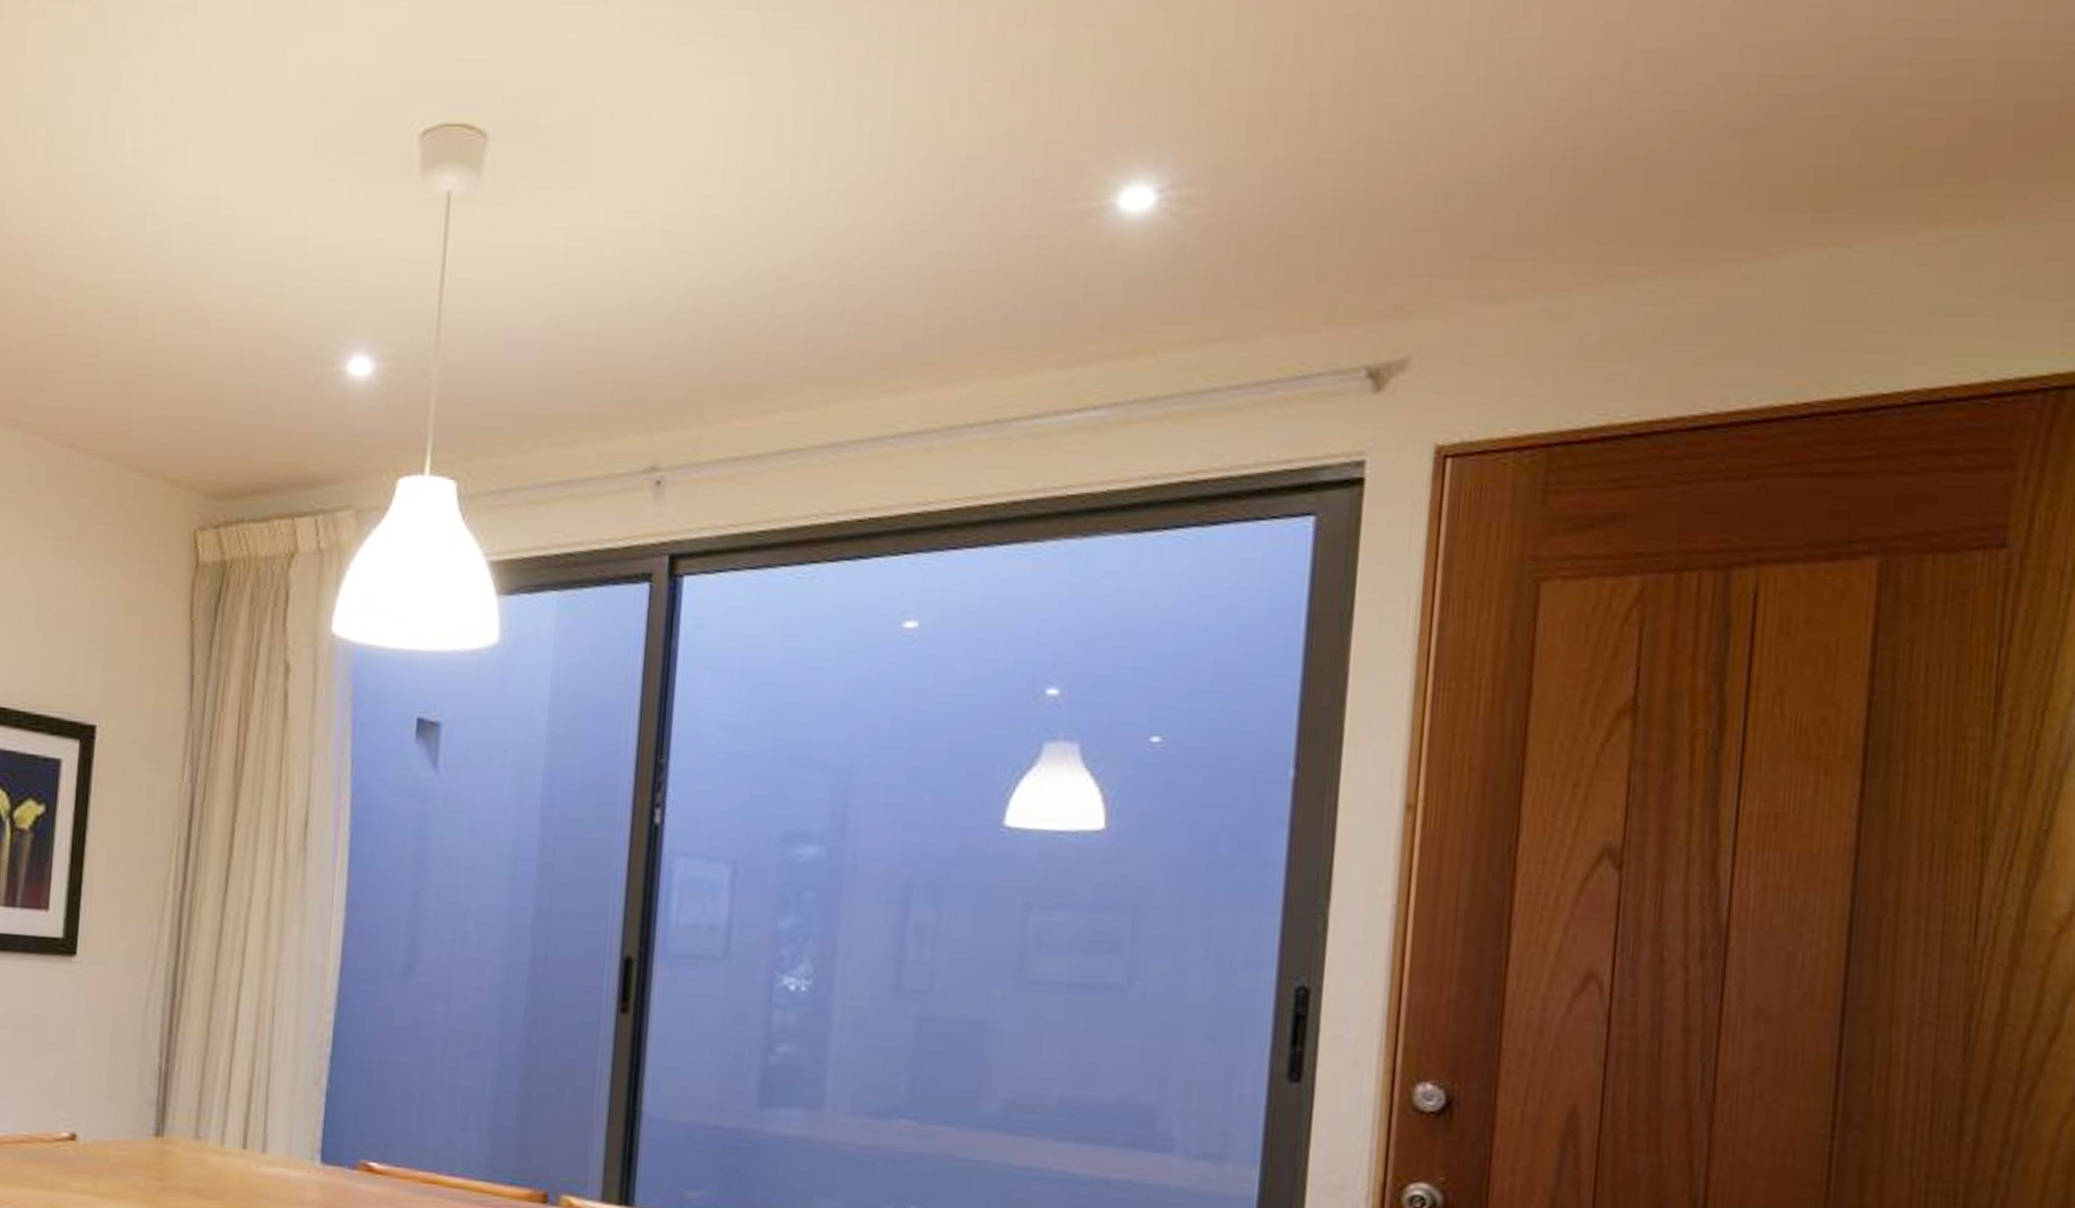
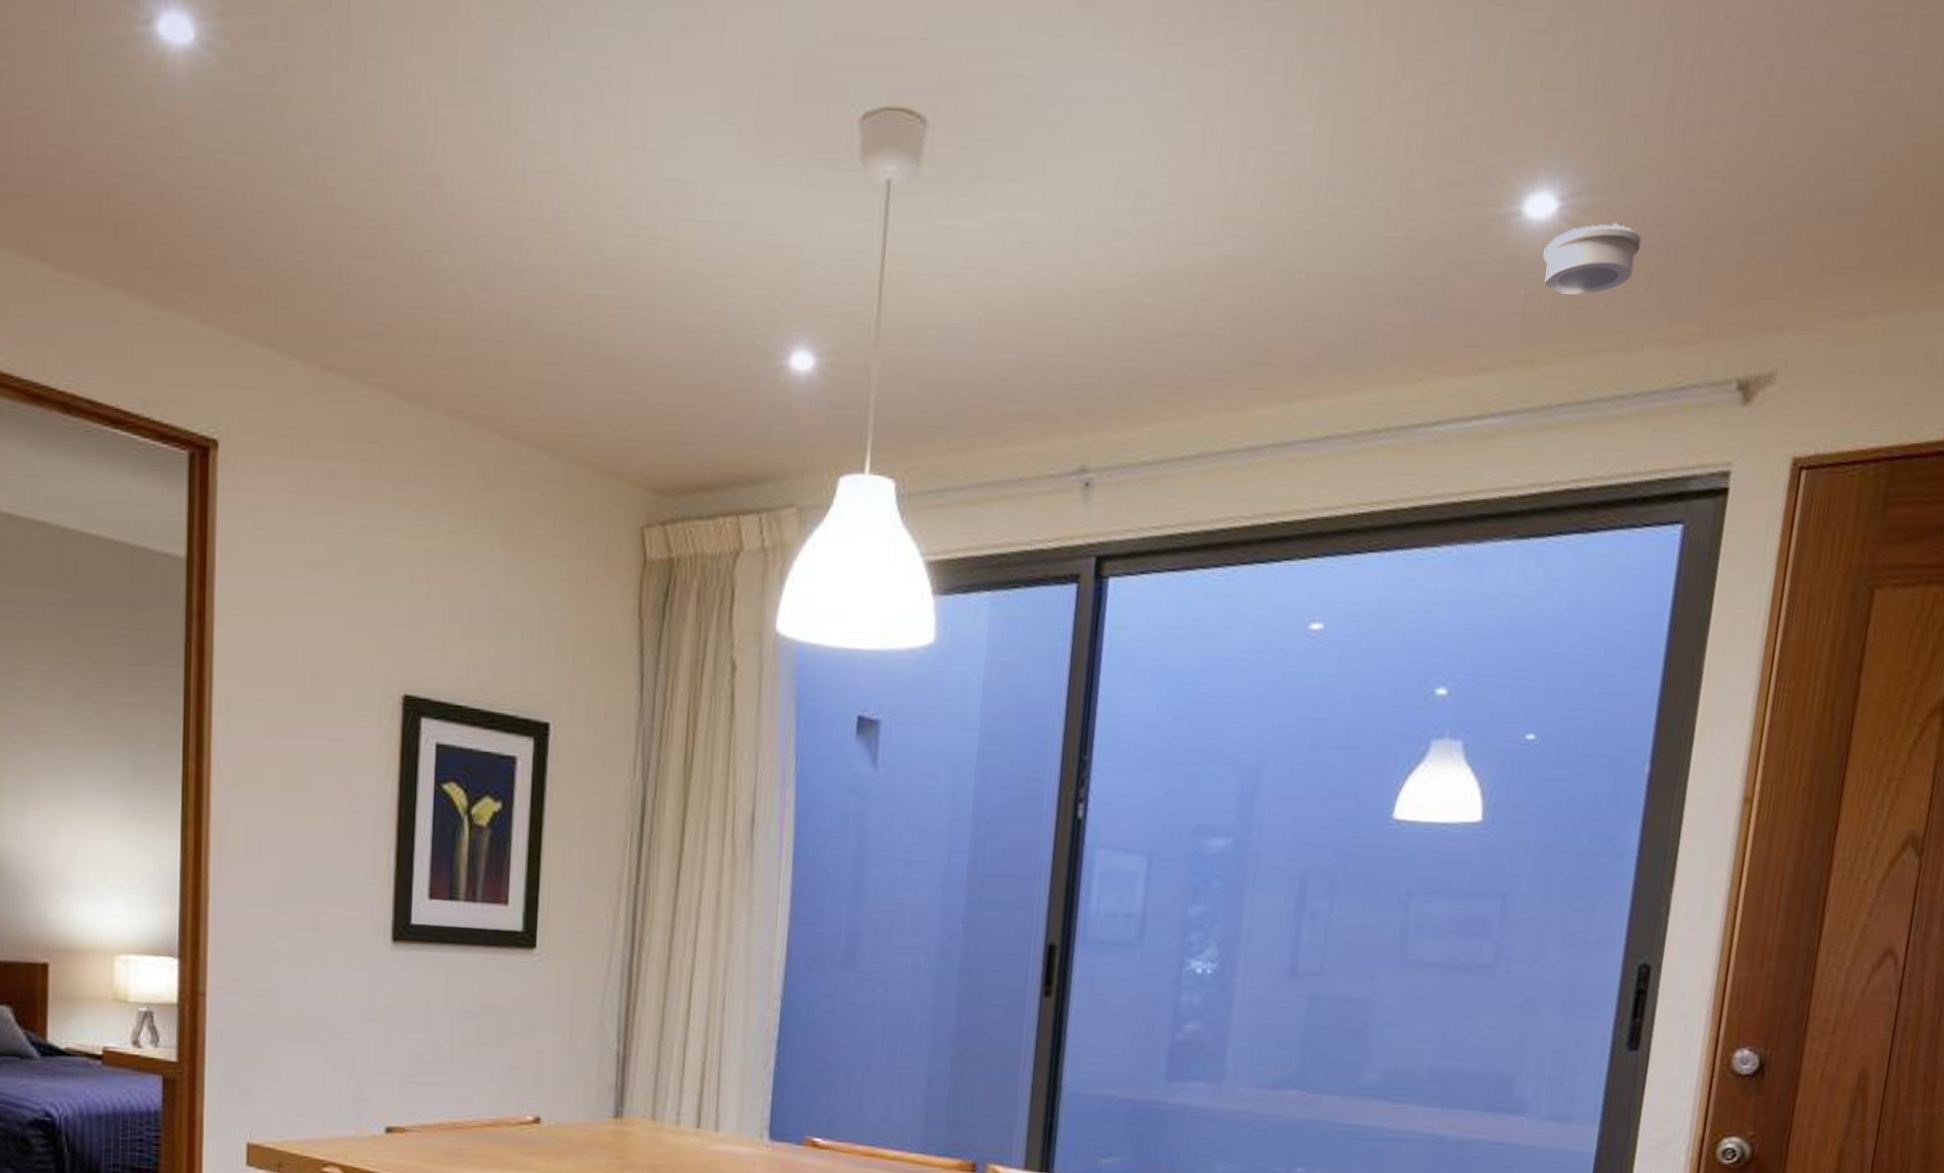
smoke detector: none [1142,212,1250,285] -> present [1543,222,1642,295]

